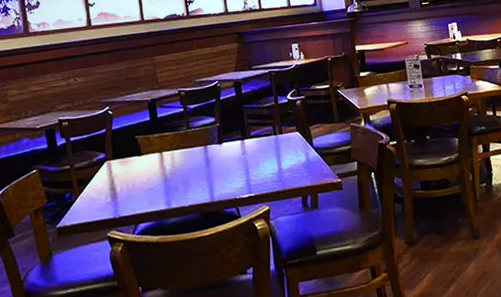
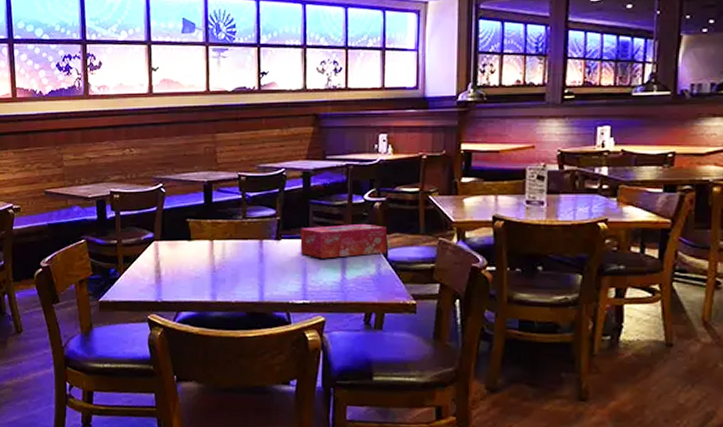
tissue box: none [238,119,311,155] -> present [300,223,387,259]

